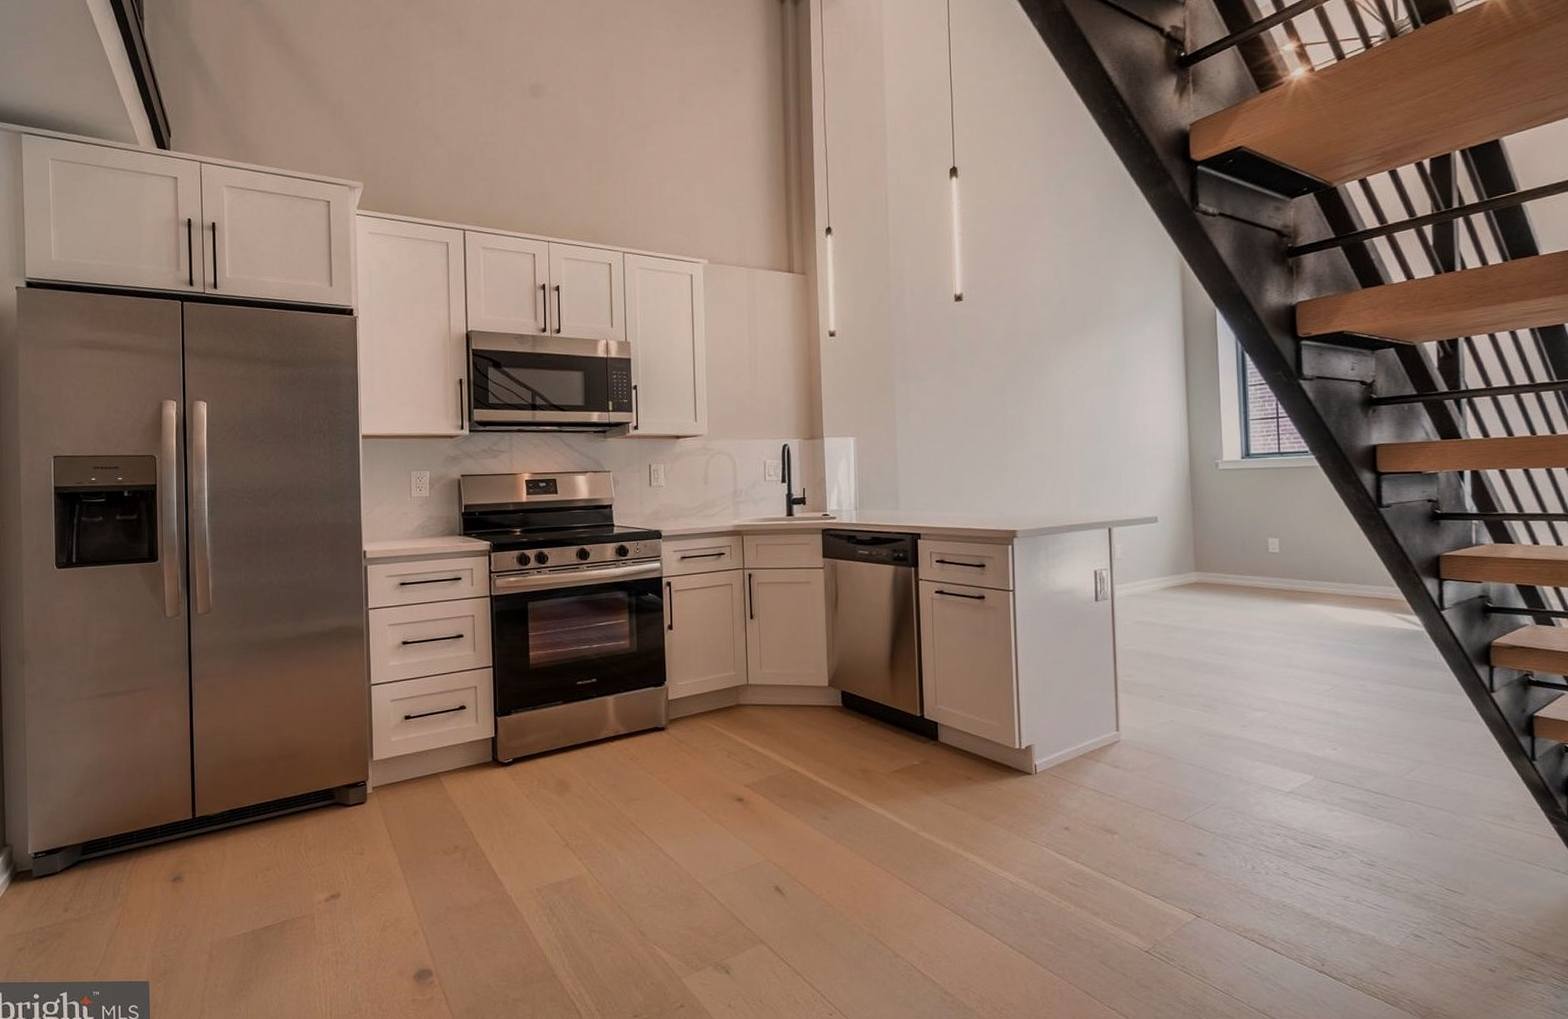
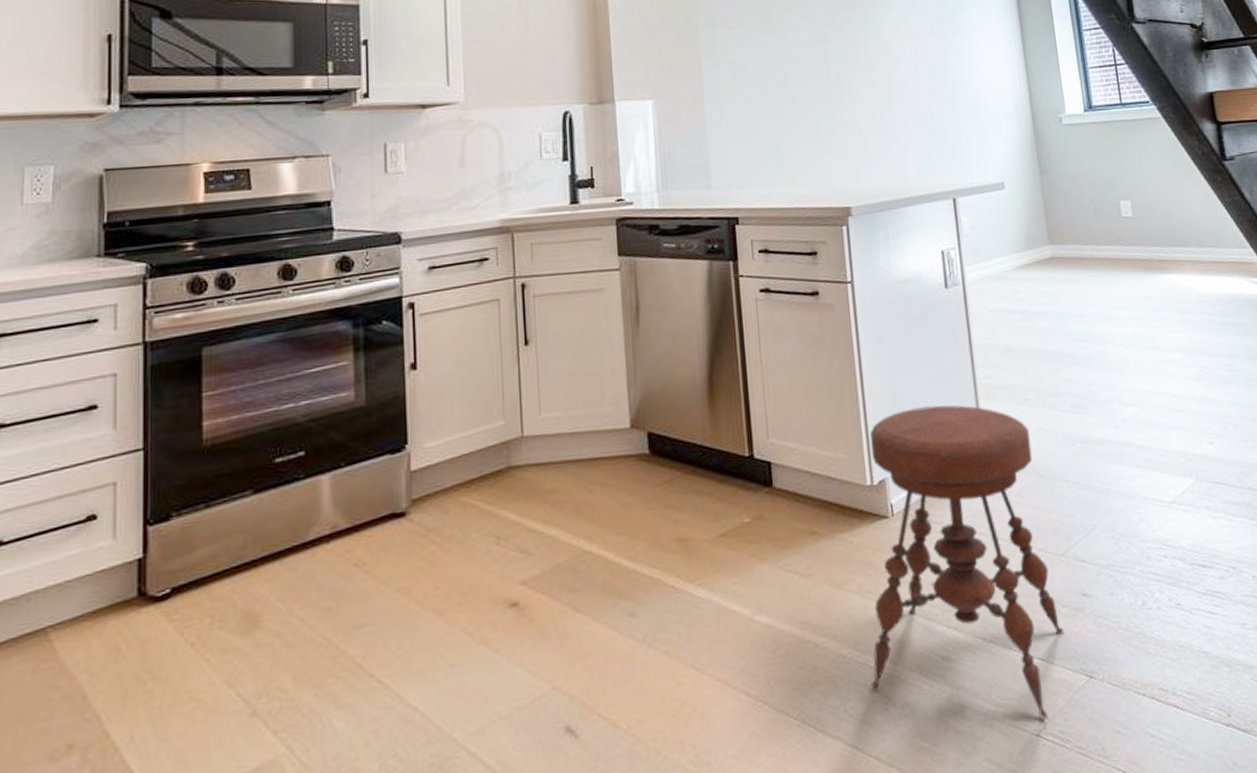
stool: none [1009,693,1178,941] -> present [869,405,1064,720]

